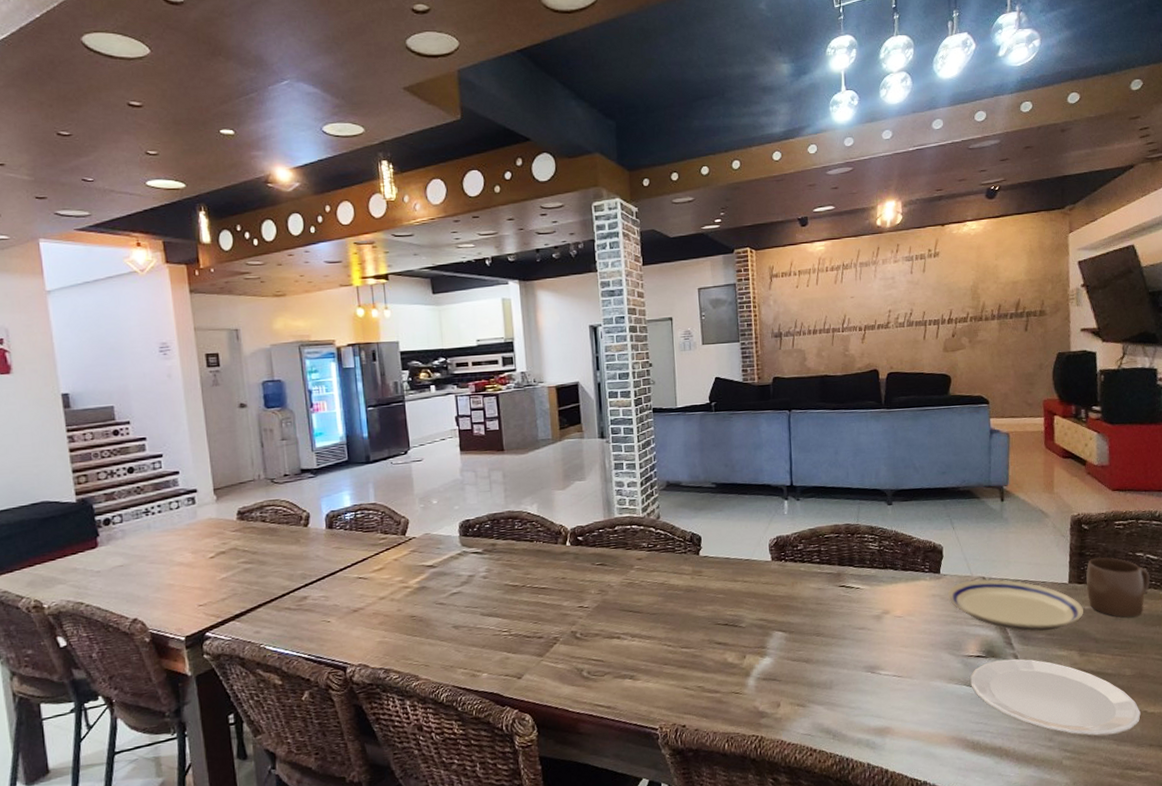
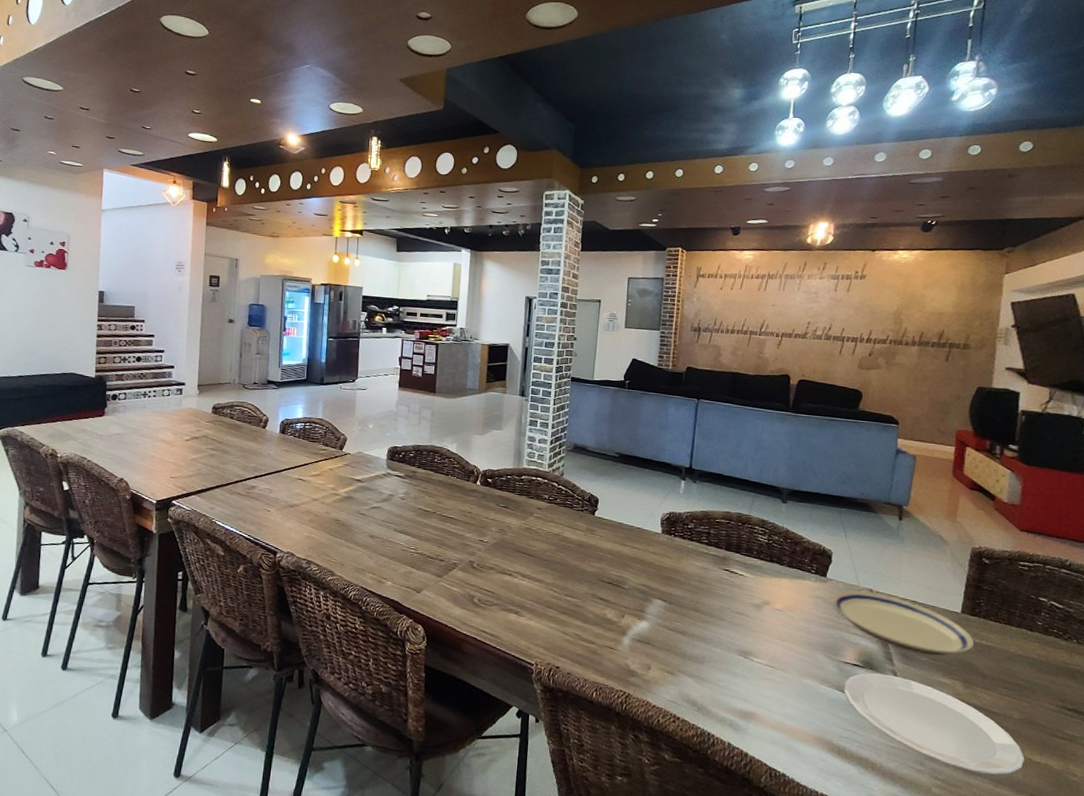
mug: present [1086,557,1150,617] -> none [980,593,1052,662]

